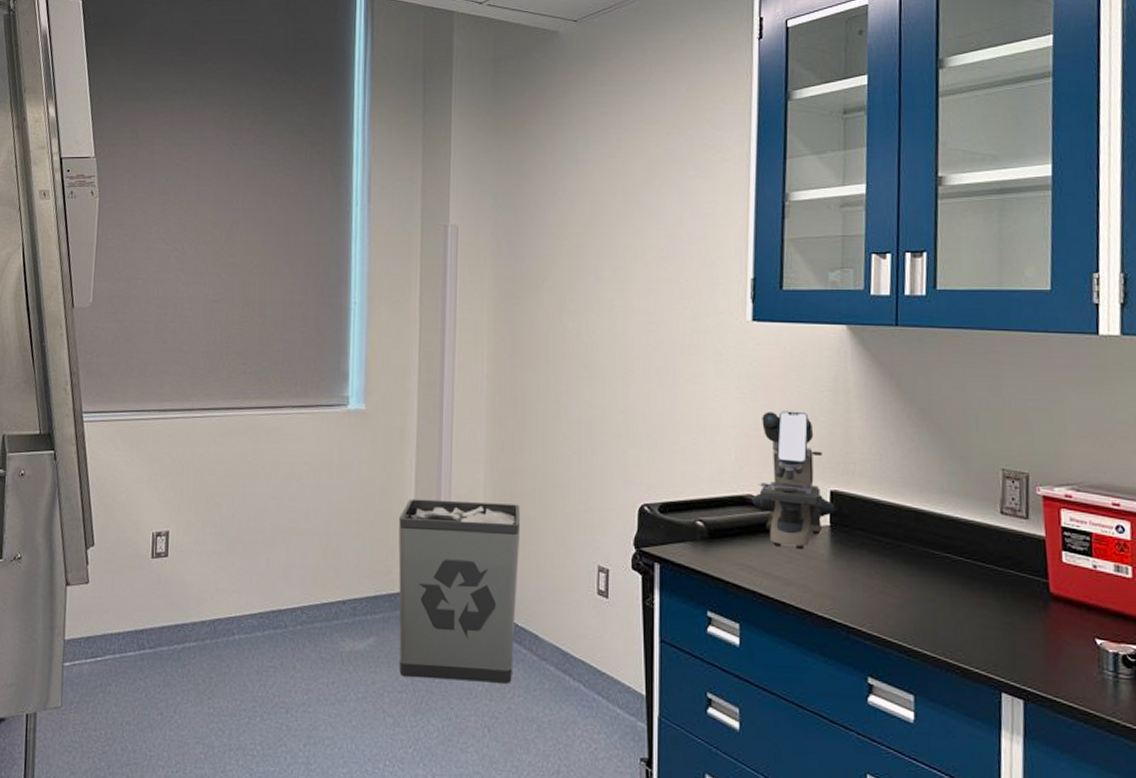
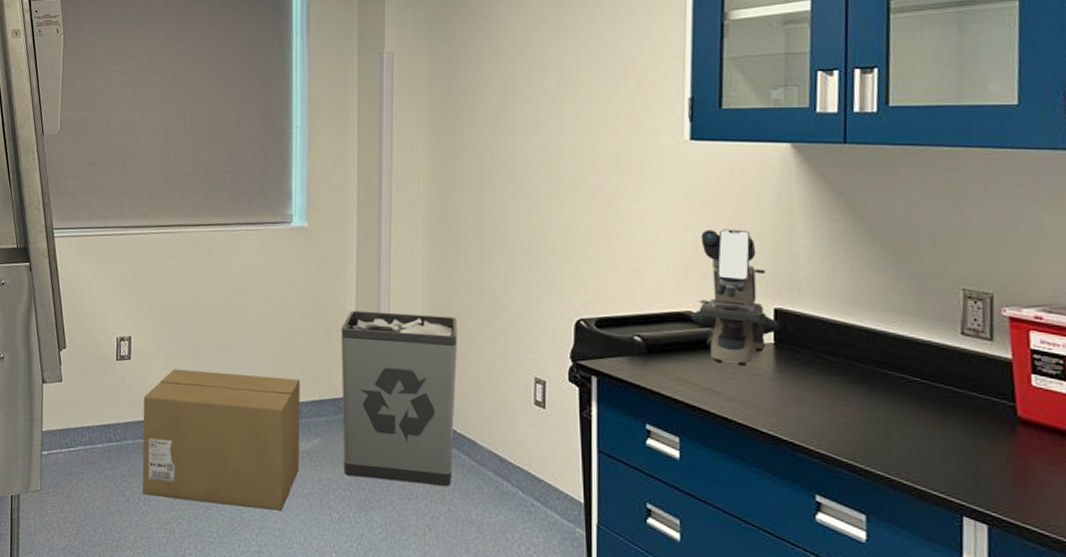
box: none [178,566,355,718] -> present [142,368,301,511]

